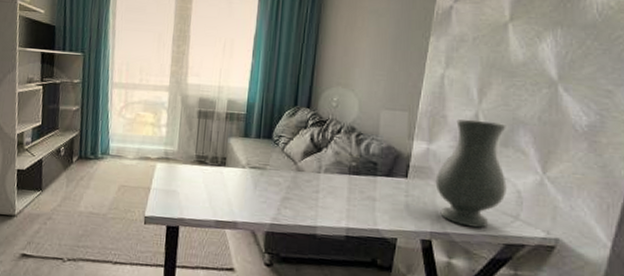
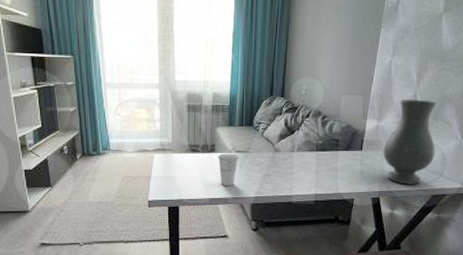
cup: none [229,168,254,208] -> present [218,153,239,186]

